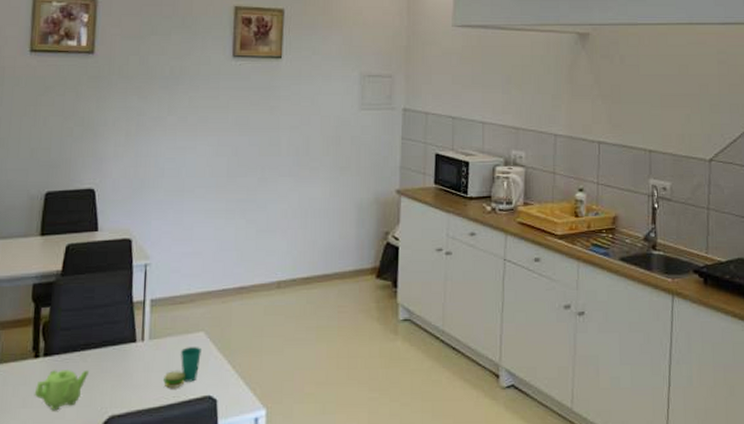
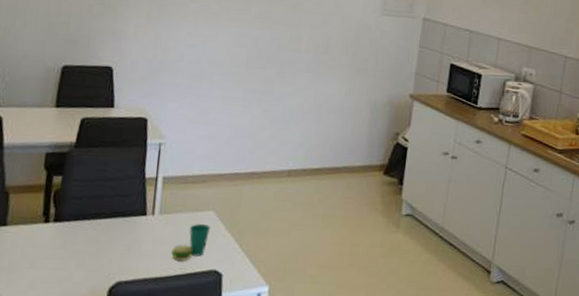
teapot: present [34,368,89,411] -> none [42,235,98,273]

